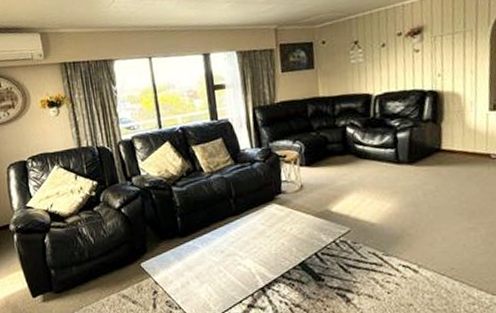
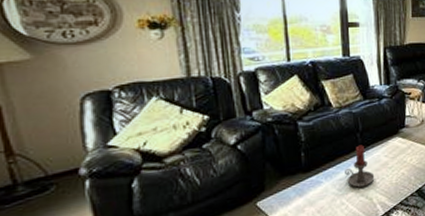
candle holder: none [220,211,252,256] -> present [345,145,375,188]

